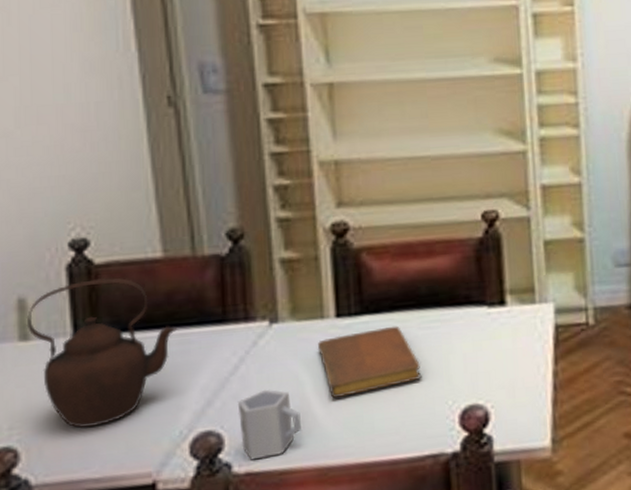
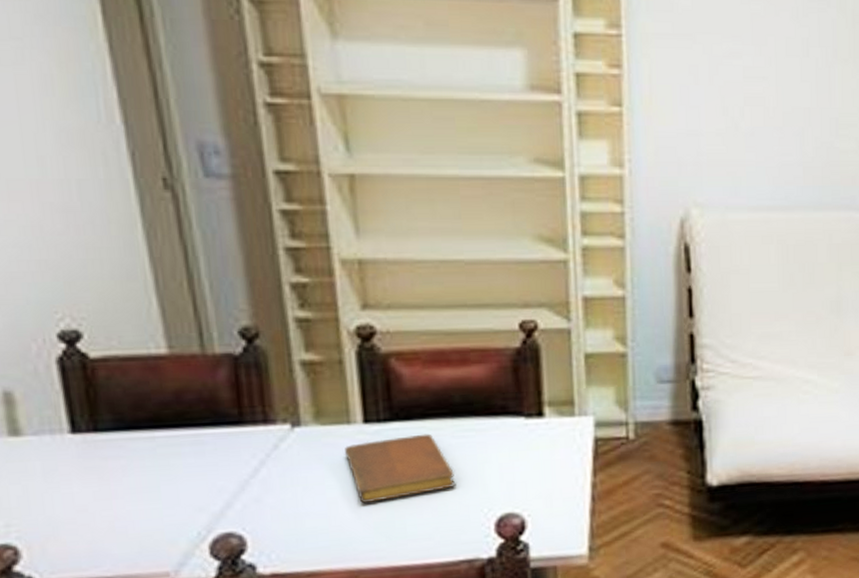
teapot: present [26,278,178,429] -> none [14,373,190,527]
cup: present [237,389,301,460] -> none [259,492,329,562]

